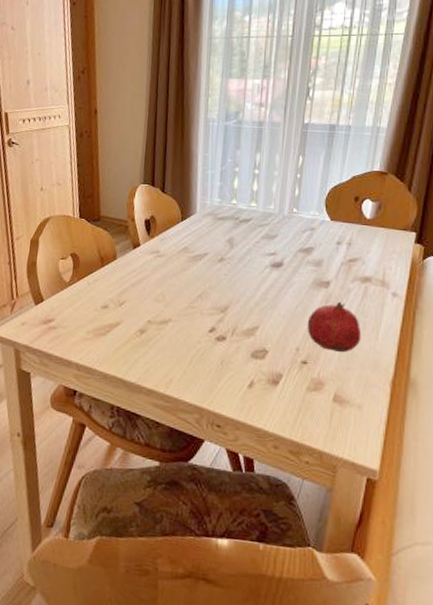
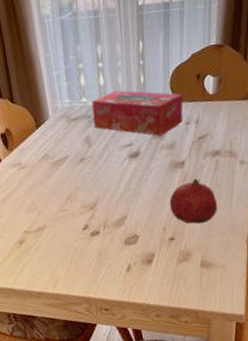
tissue box: none [240,198,337,251] -> present [91,90,183,136]

